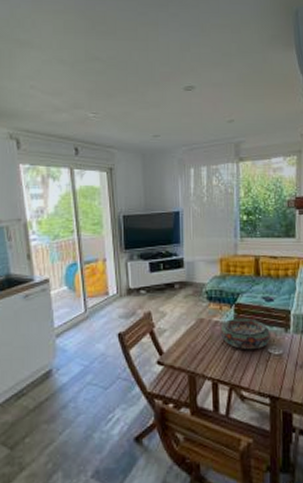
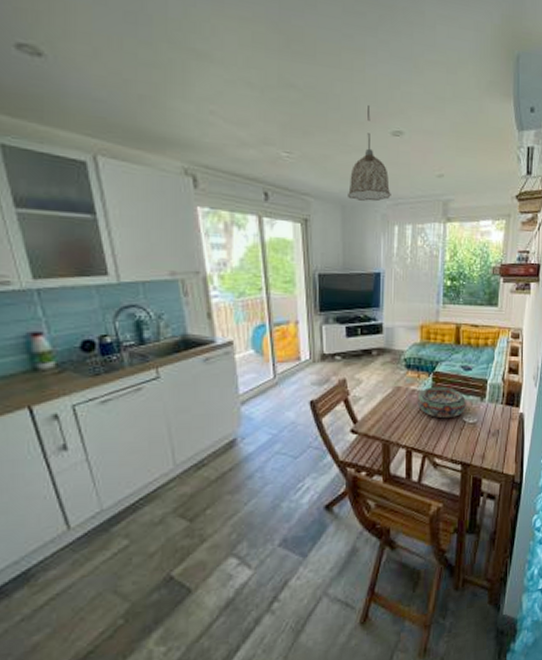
pendant lamp: none [147,68,186,149] -> present [348,106,391,202]

